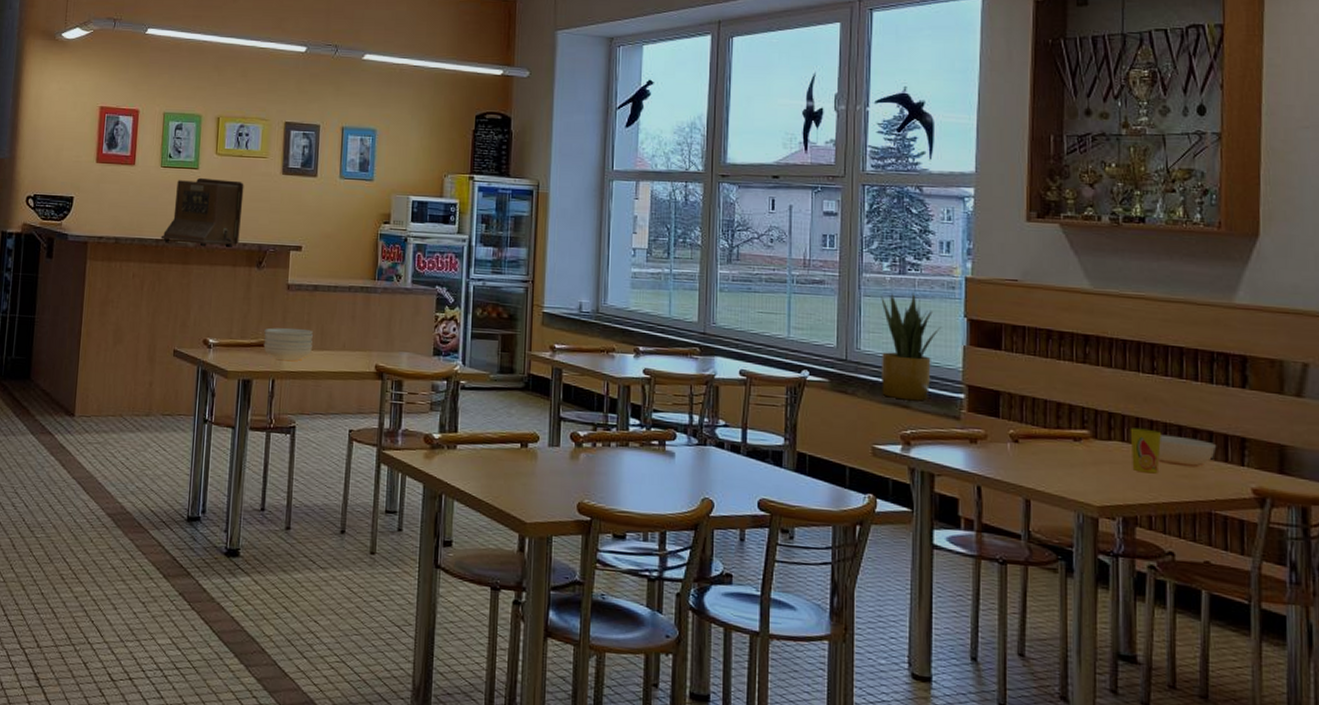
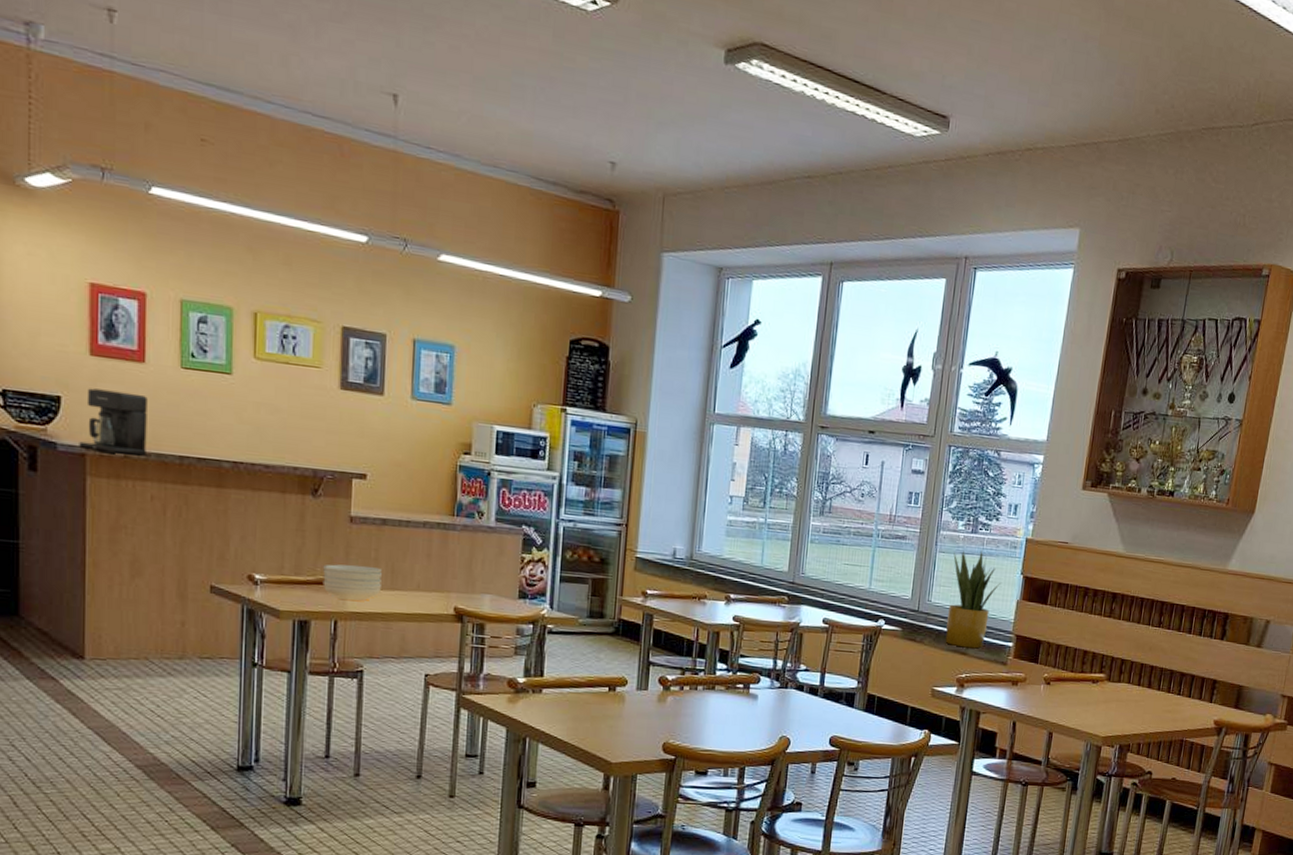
coffee maker: none [83,189,135,241] -> present [79,388,147,456]
cash register: present [160,177,244,247] -> none [185,384,293,471]
cup: present [1130,427,1162,474] -> none [1132,672,1159,710]
bowl: present [1158,434,1217,468] -> none [1152,677,1196,704]

